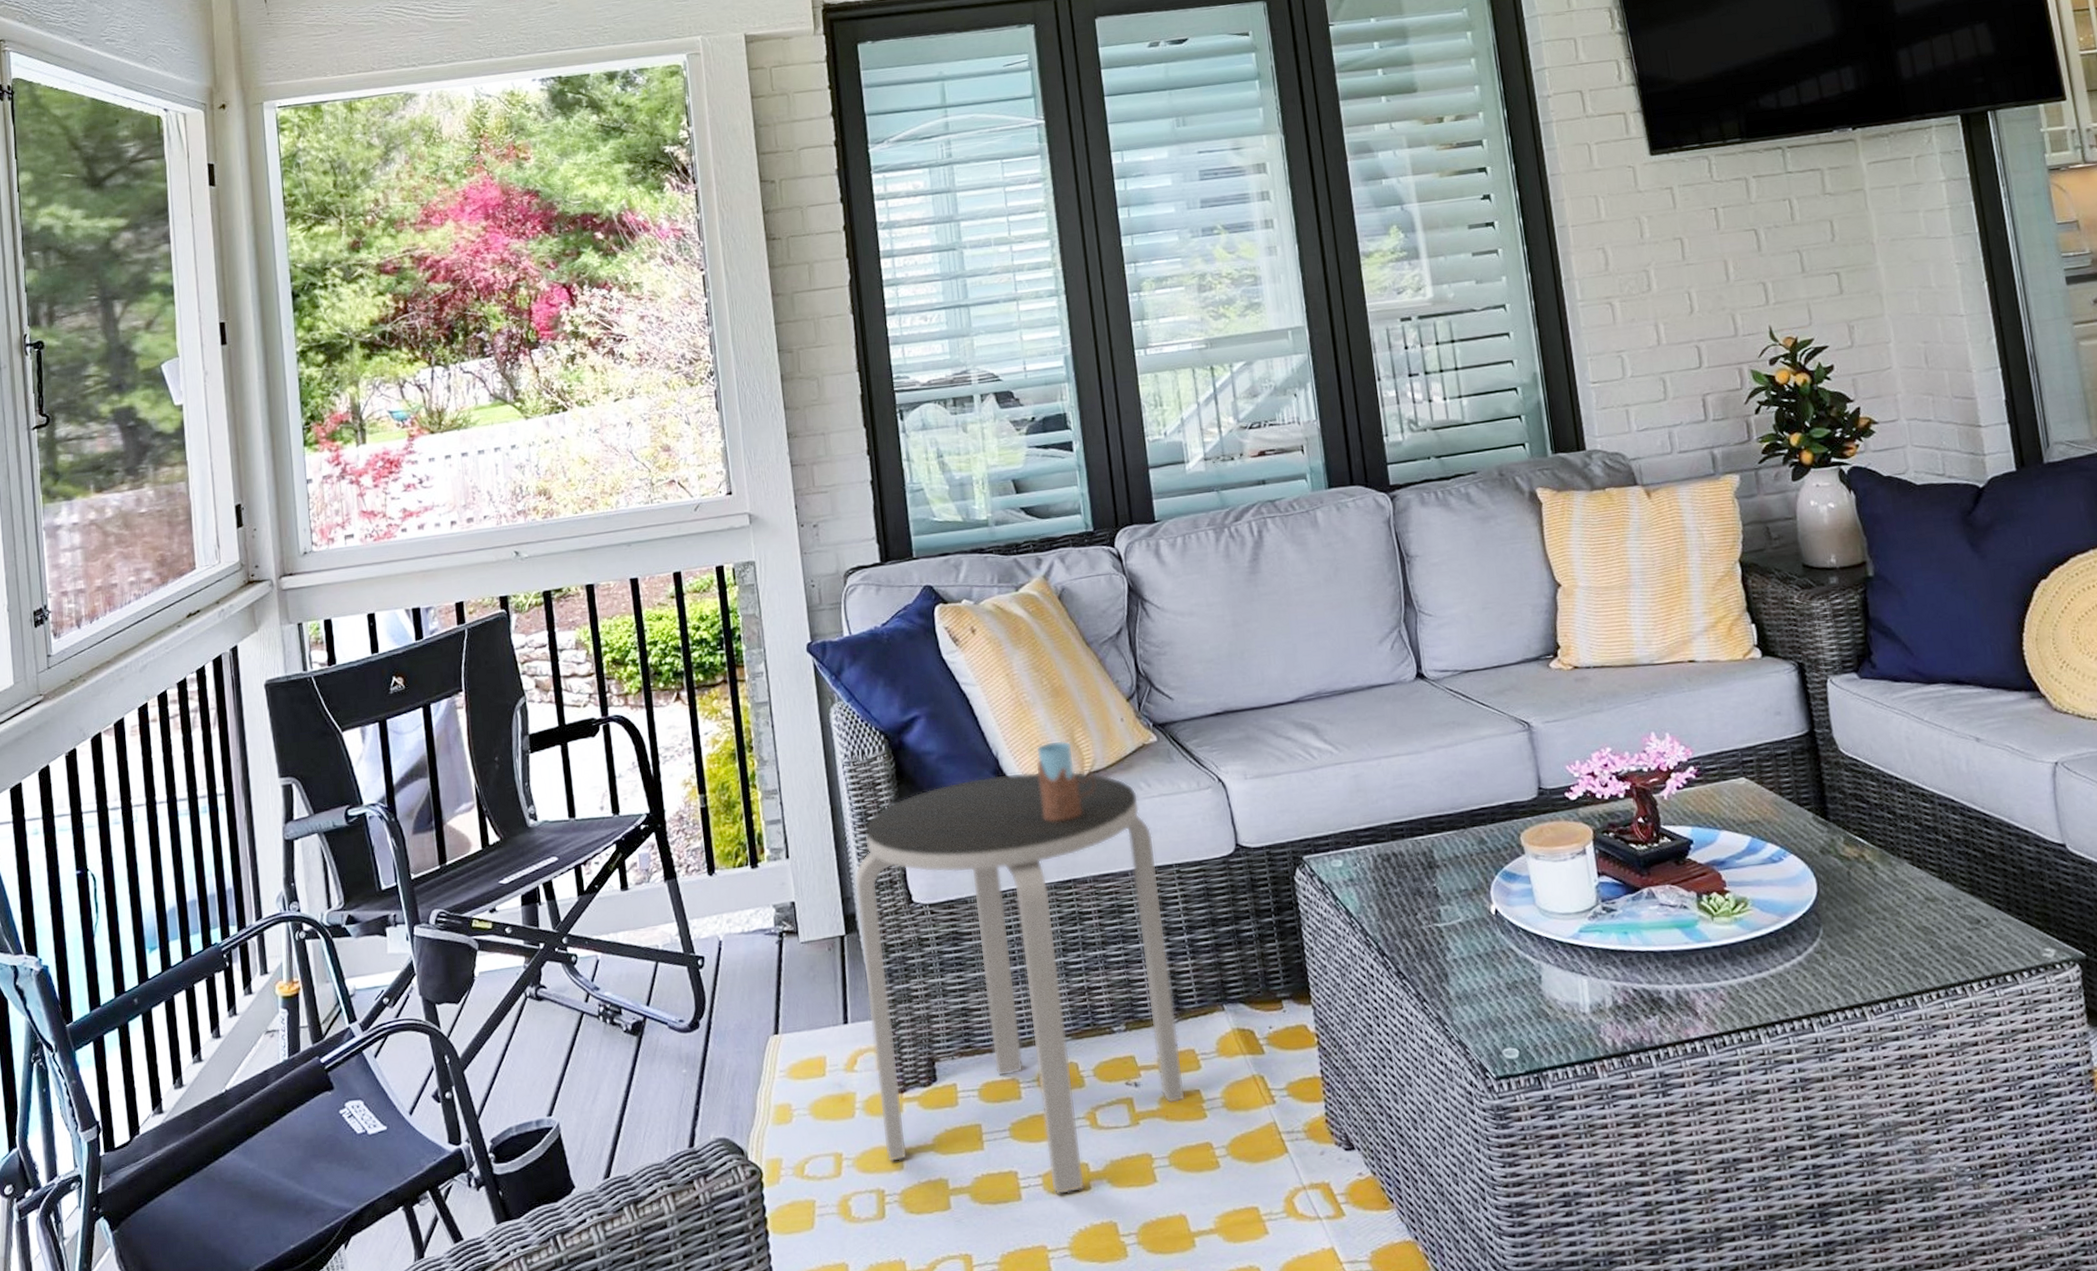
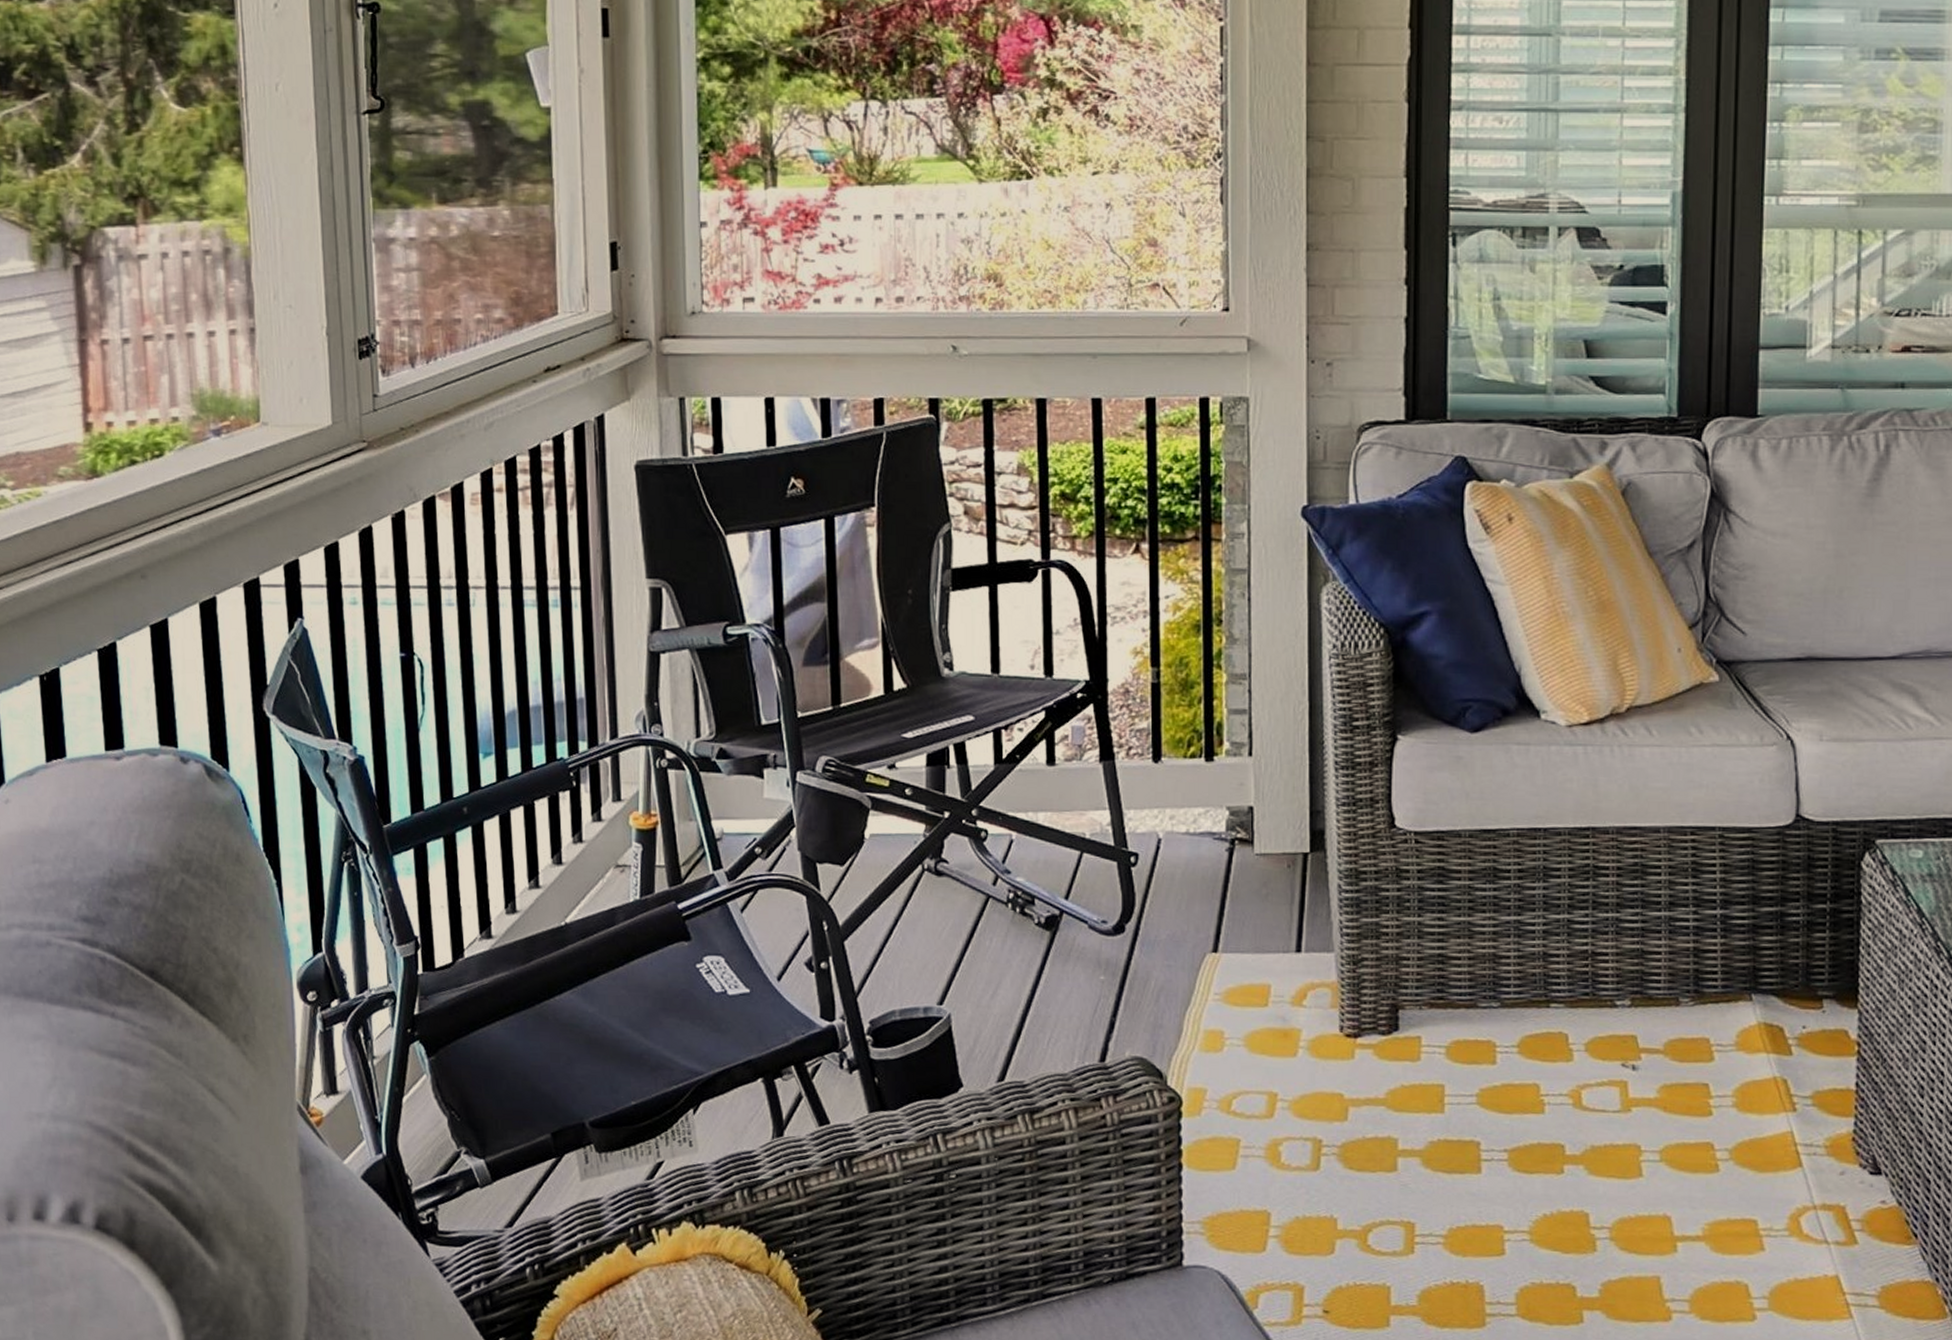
side table: present [854,771,1184,1195] -> none [1327,694,1696,1175]
drinking glass: present [1035,740,1096,822] -> none [1564,663,1636,759]

